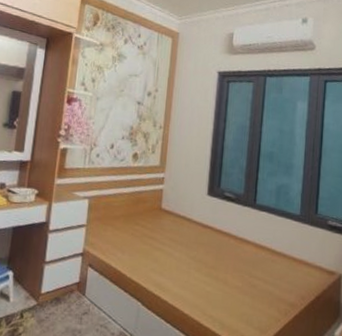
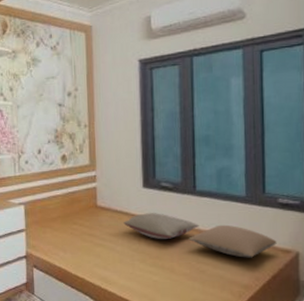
pillow: none [184,221,255,250] -> present [123,213,199,239]
pillow: none [244,240,323,276] -> present [188,224,277,258]

